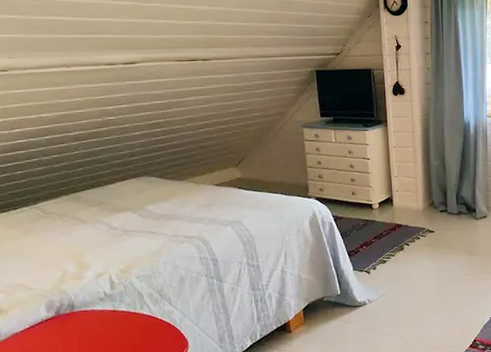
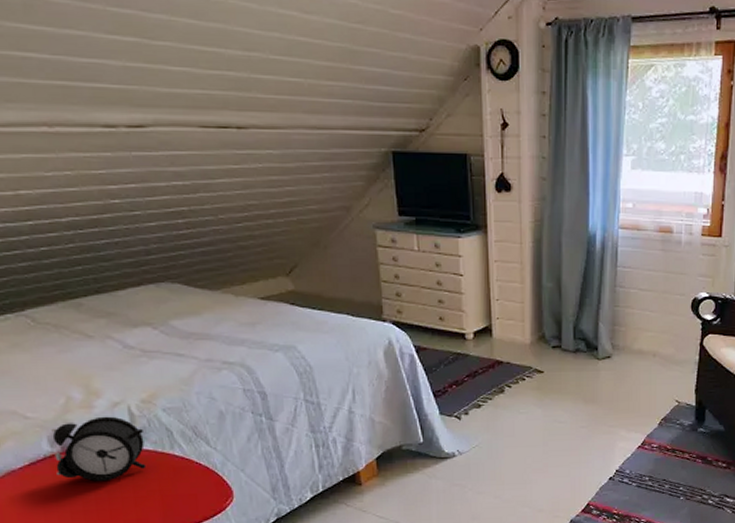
alarm clock: none [49,284,121,340] -> present [51,416,147,482]

